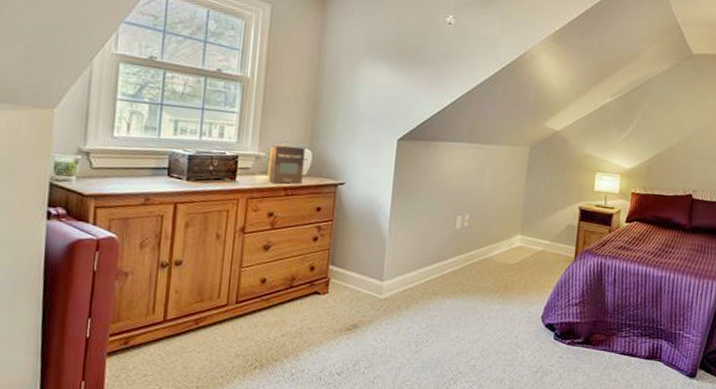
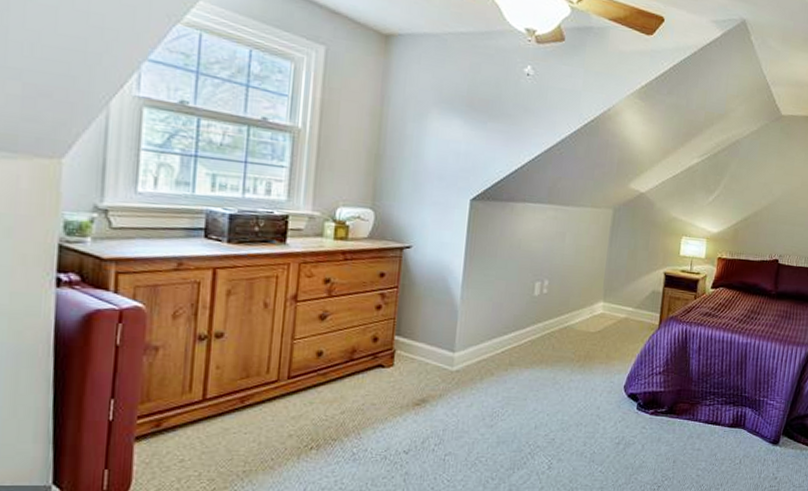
books: present [268,144,305,185] -> none [323,203,367,248]

